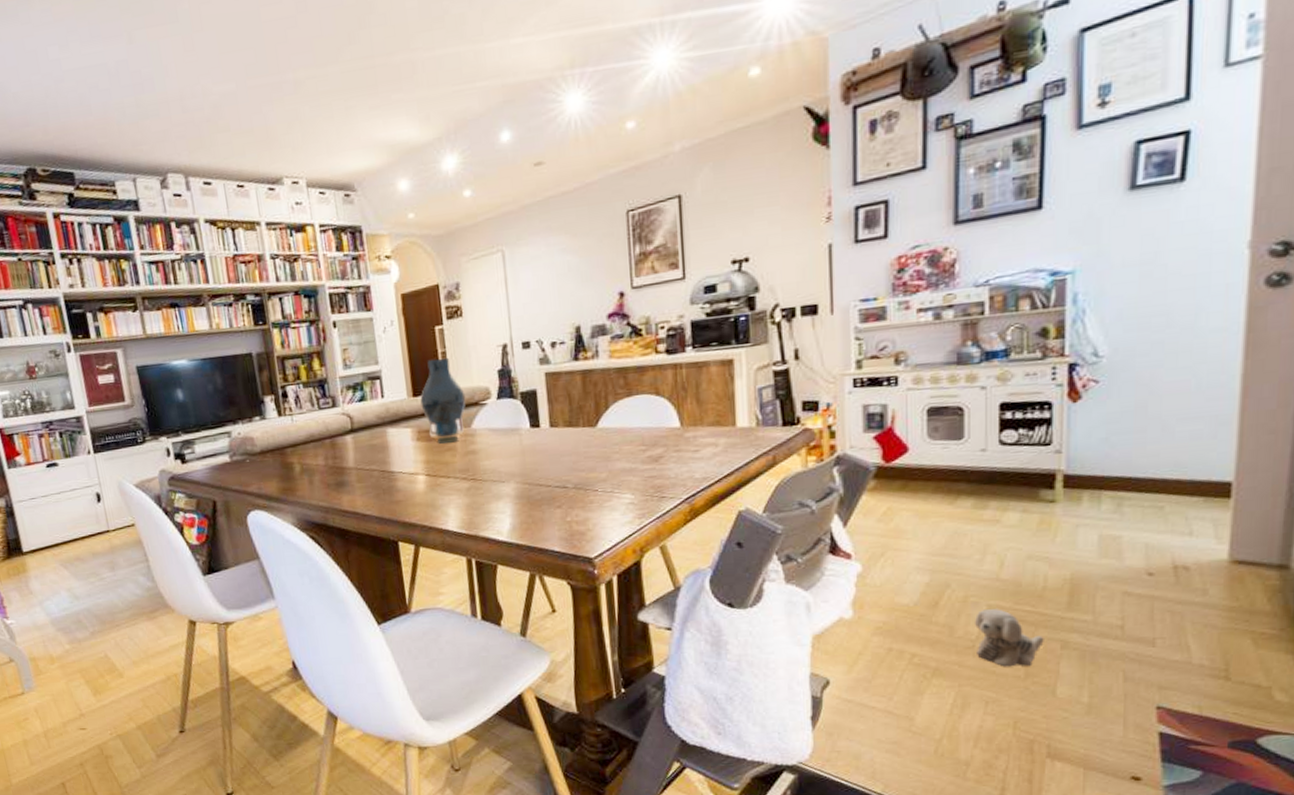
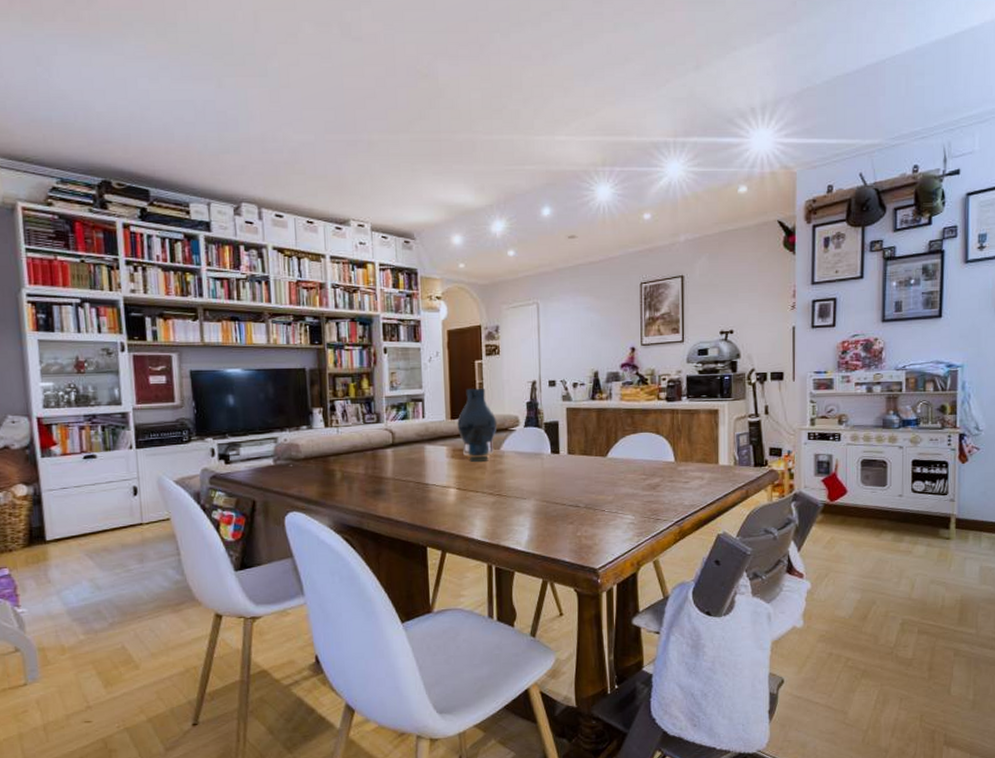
plush toy: present [975,609,1044,667] -> none [893,622,942,670]

